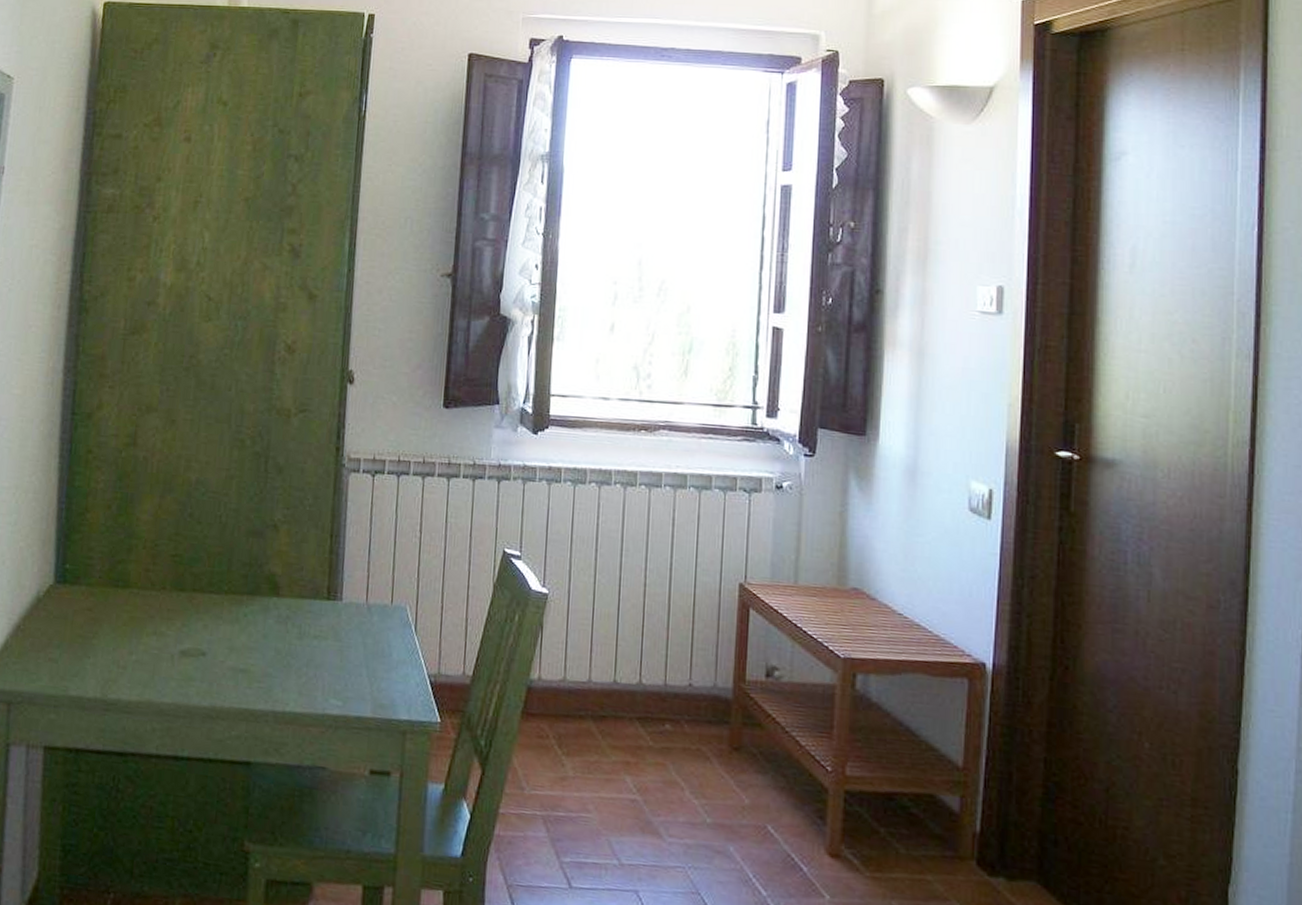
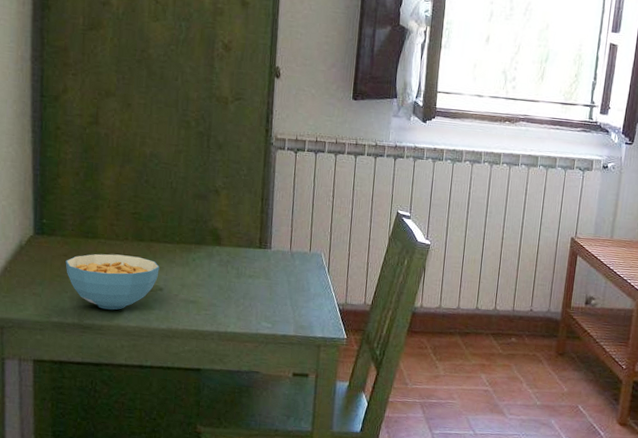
cereal bowl: none [89,607,203,682] -> present [65,254,160,310]

